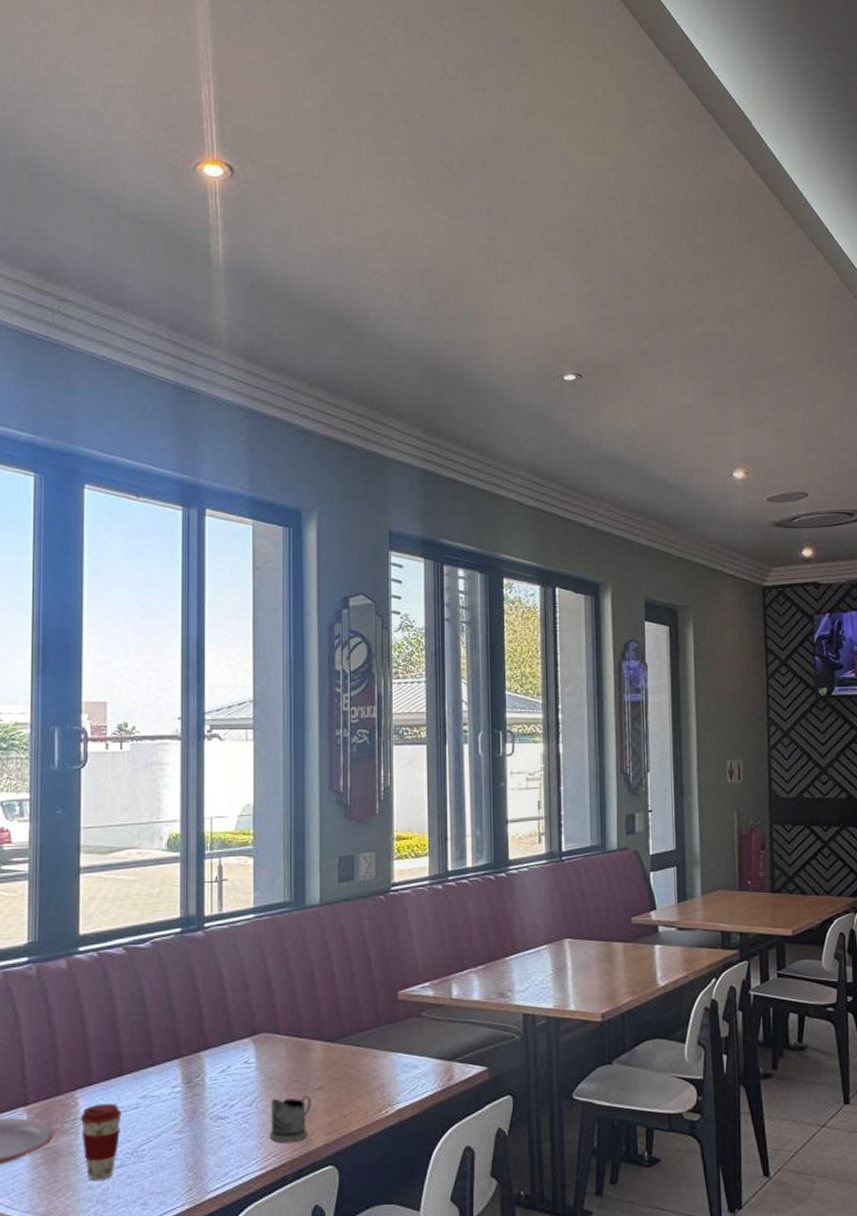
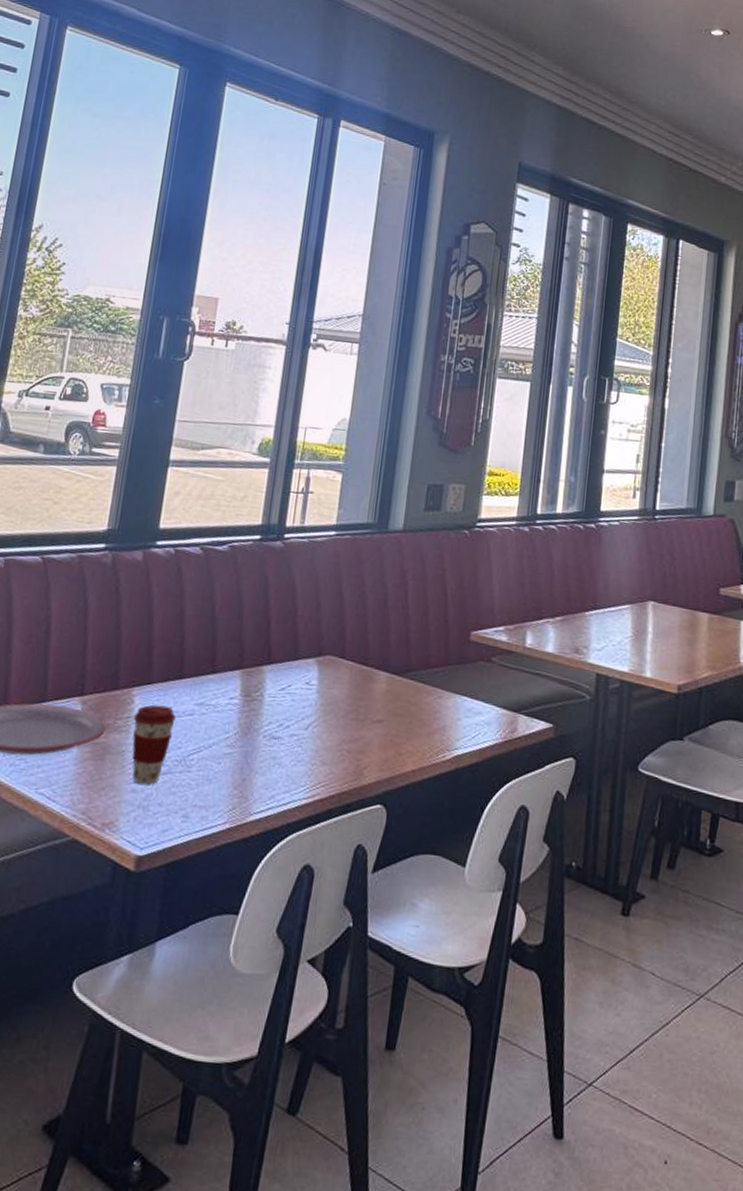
tea glass holder: present [269,1095,311,1142] -> none [321,725,369,774]

